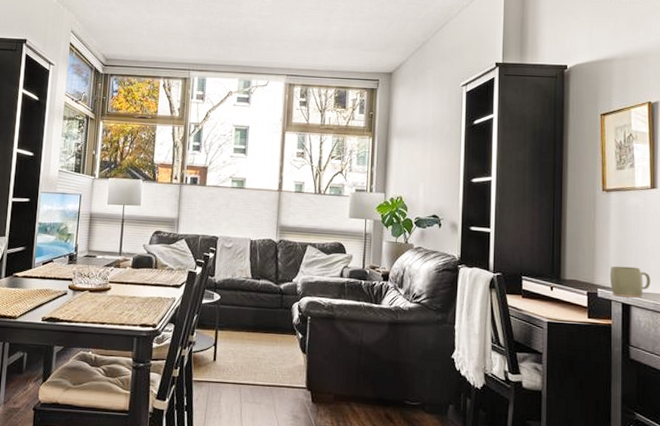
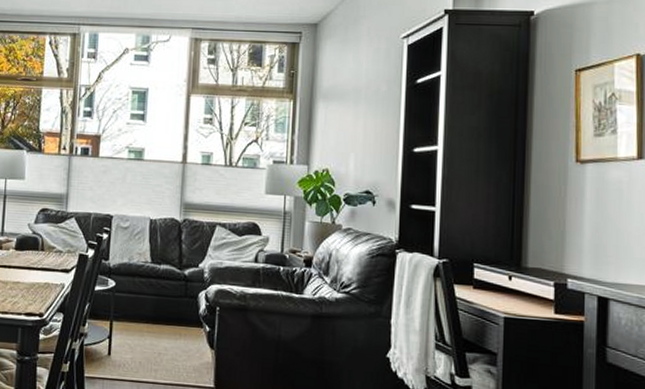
mug: present [609,266,651,298] -> none [582,252,635,290]

